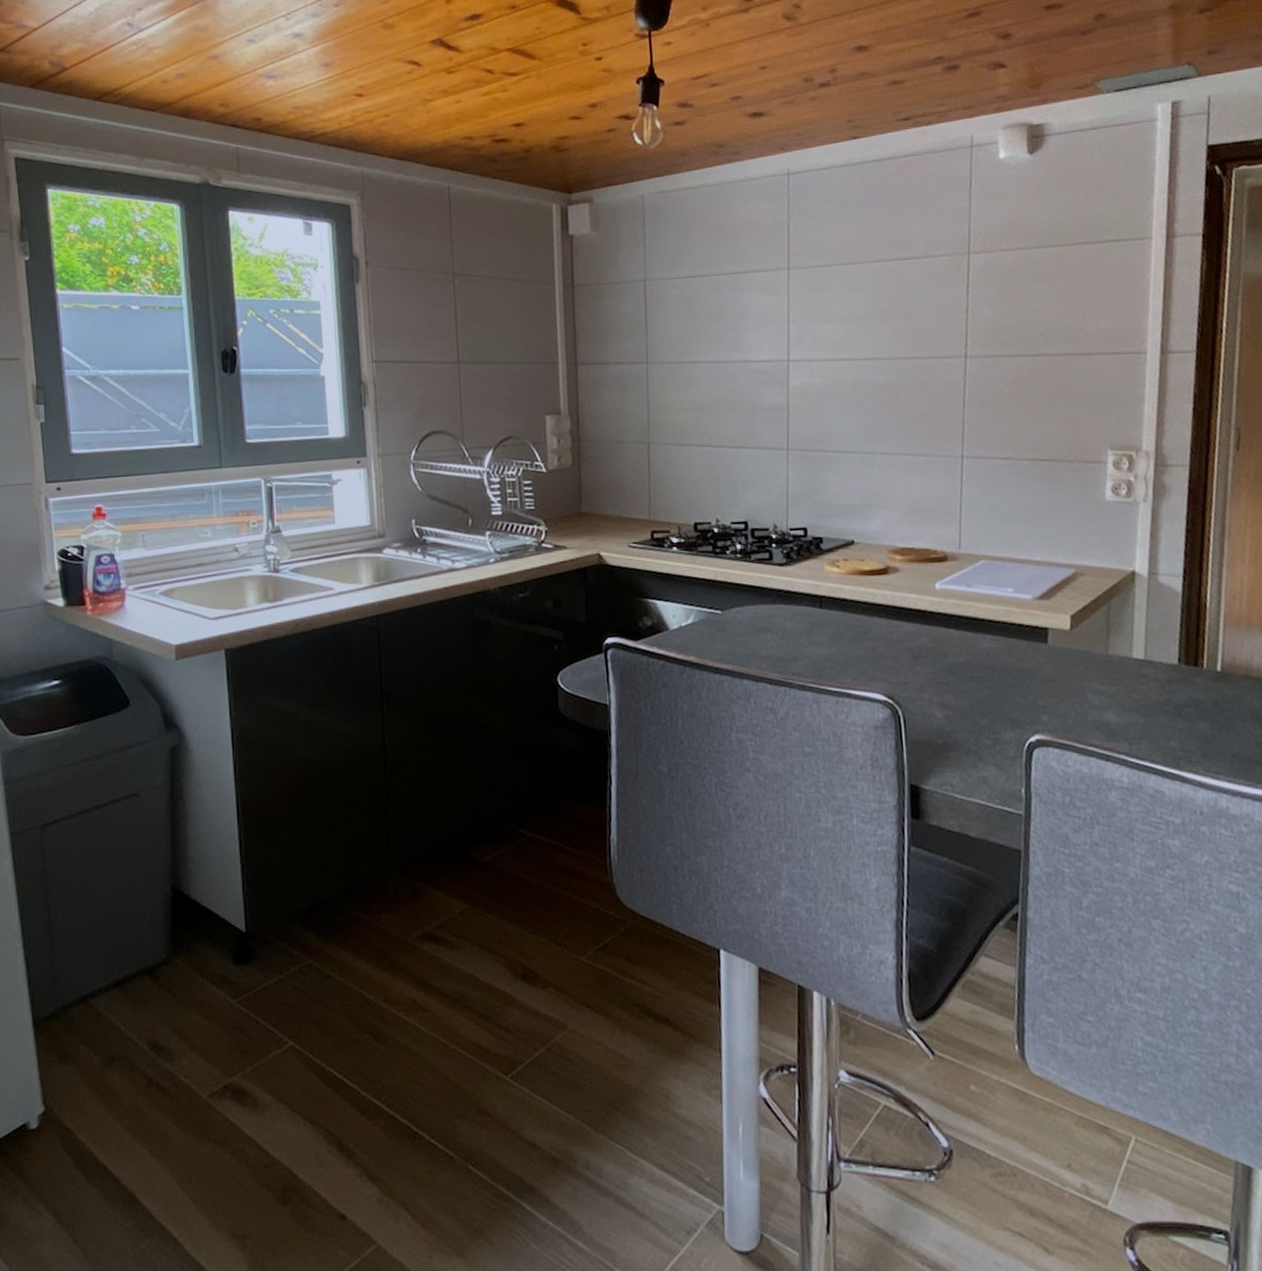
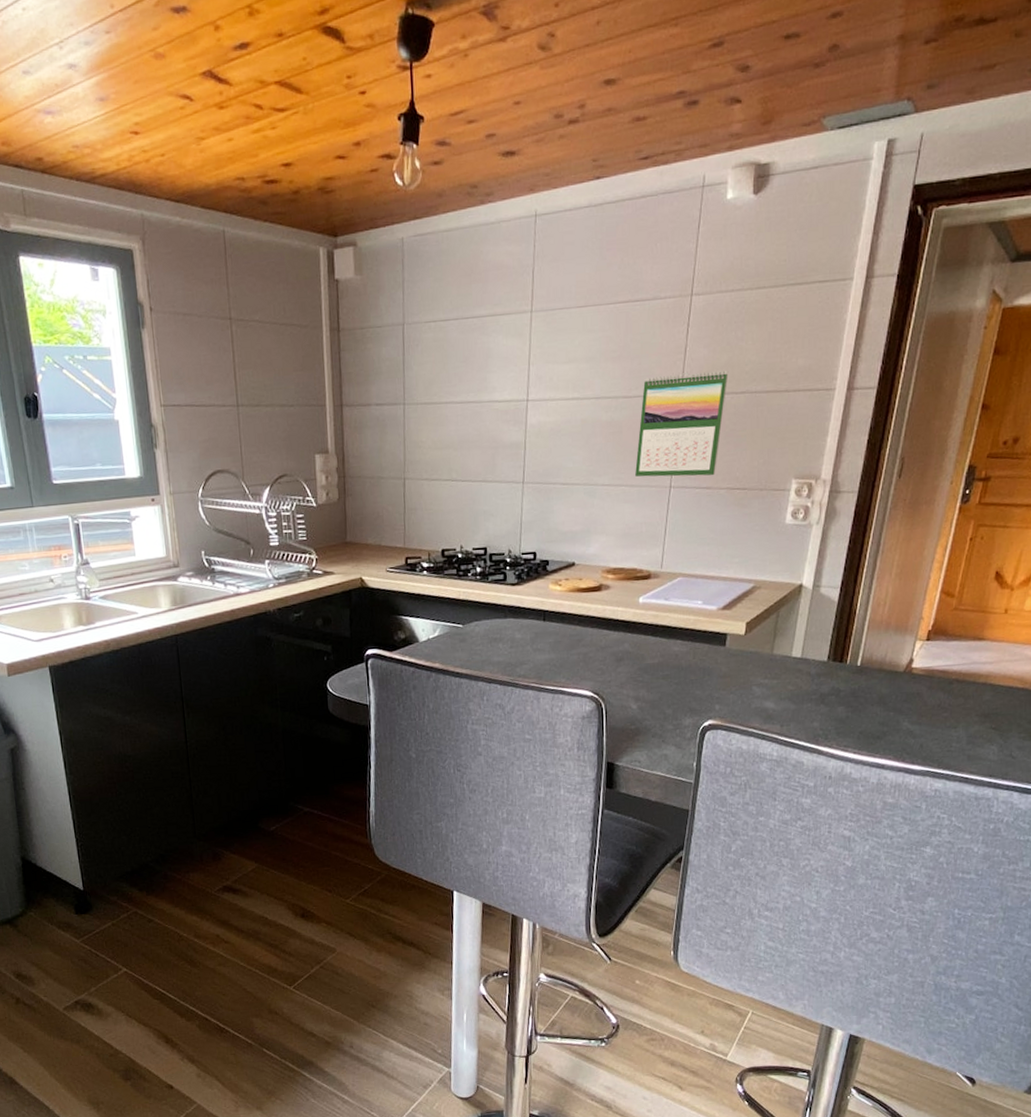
calendar: none [919,331,1020,446] -> present [635,370,729,477]

